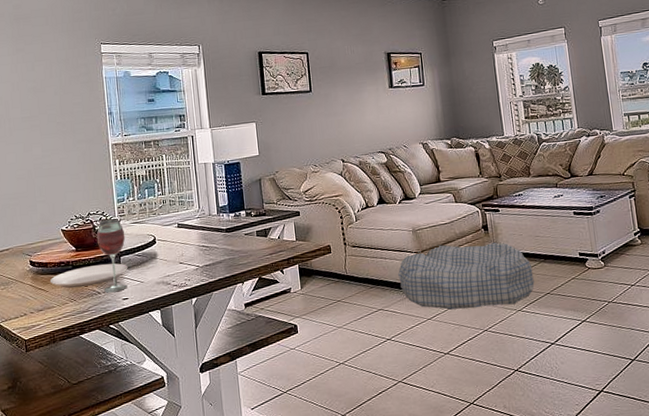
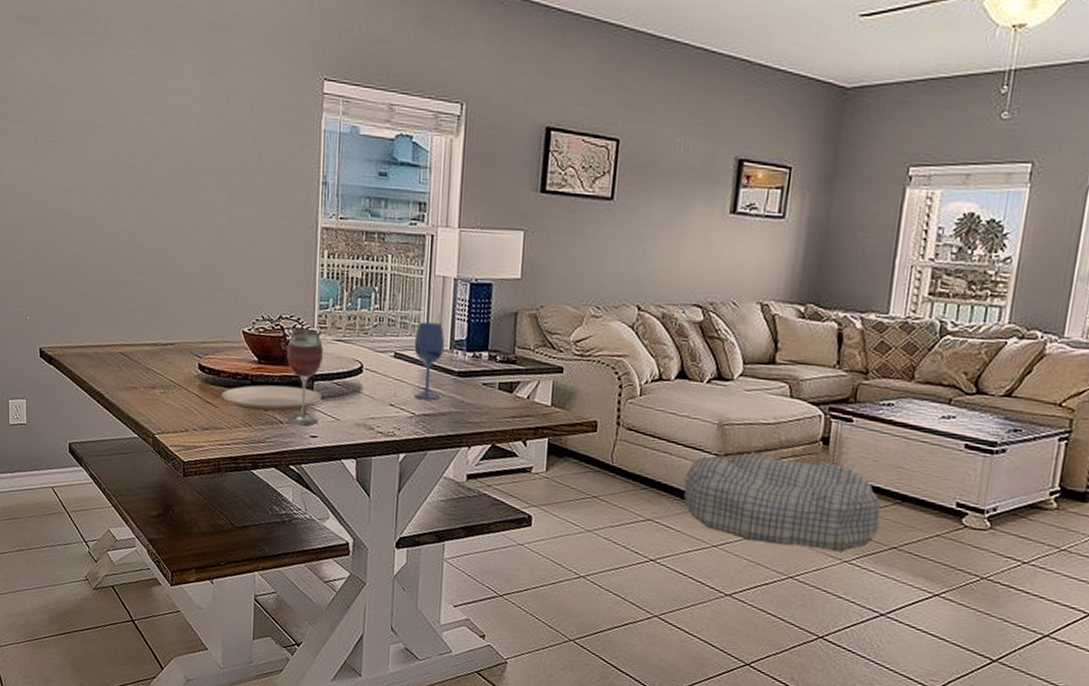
wineglass: none [190,197,216,255] -> present [414,322,445,401]

